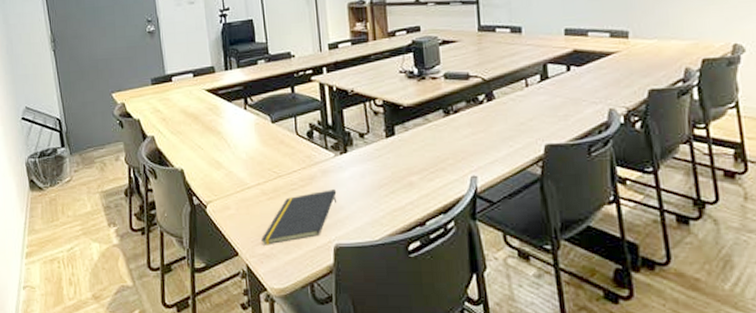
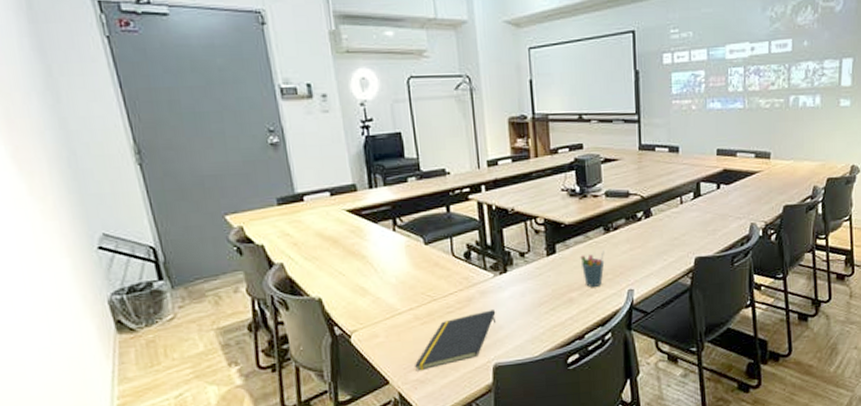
pen holder: none [420,133,445,171] -> present [580,249,605,287]

